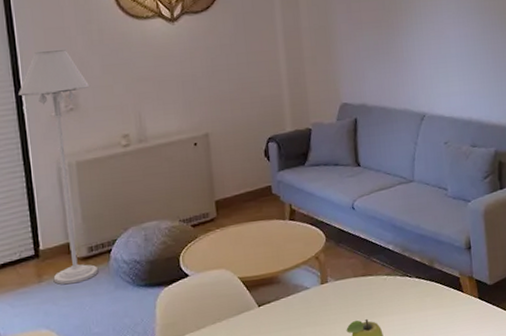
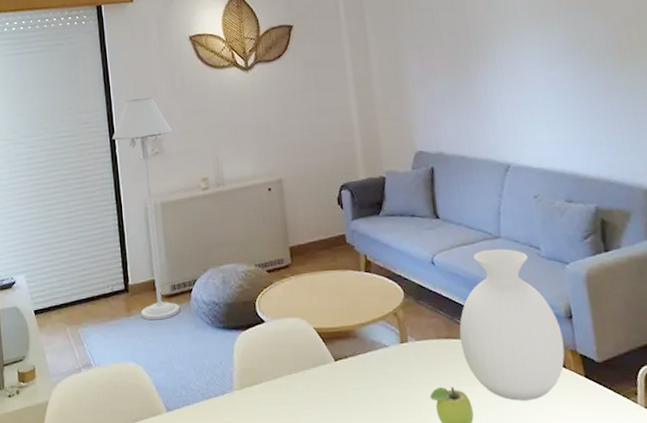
vase: none [375,191,464,326] -> present [459,248,565,401]

